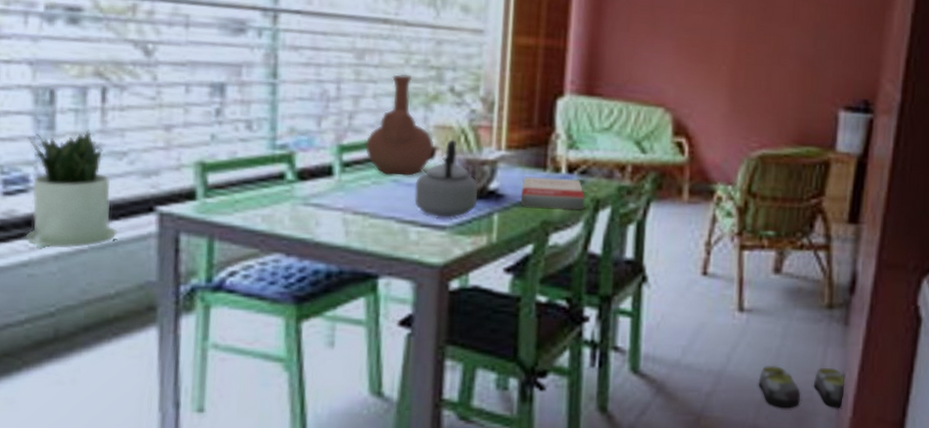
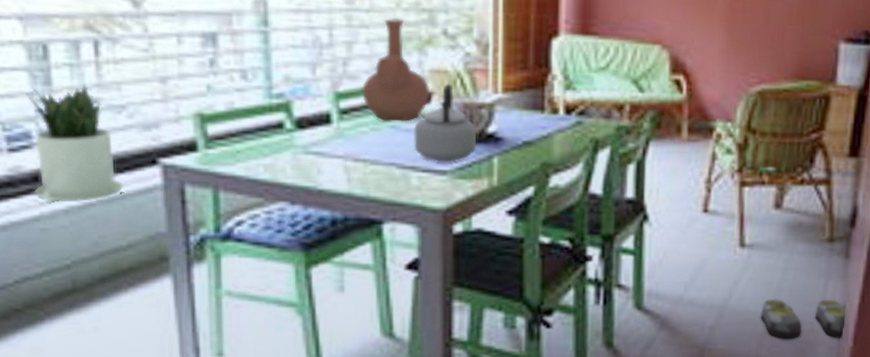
book: present [520,176,585,211] -> none [519,119,584,152]

